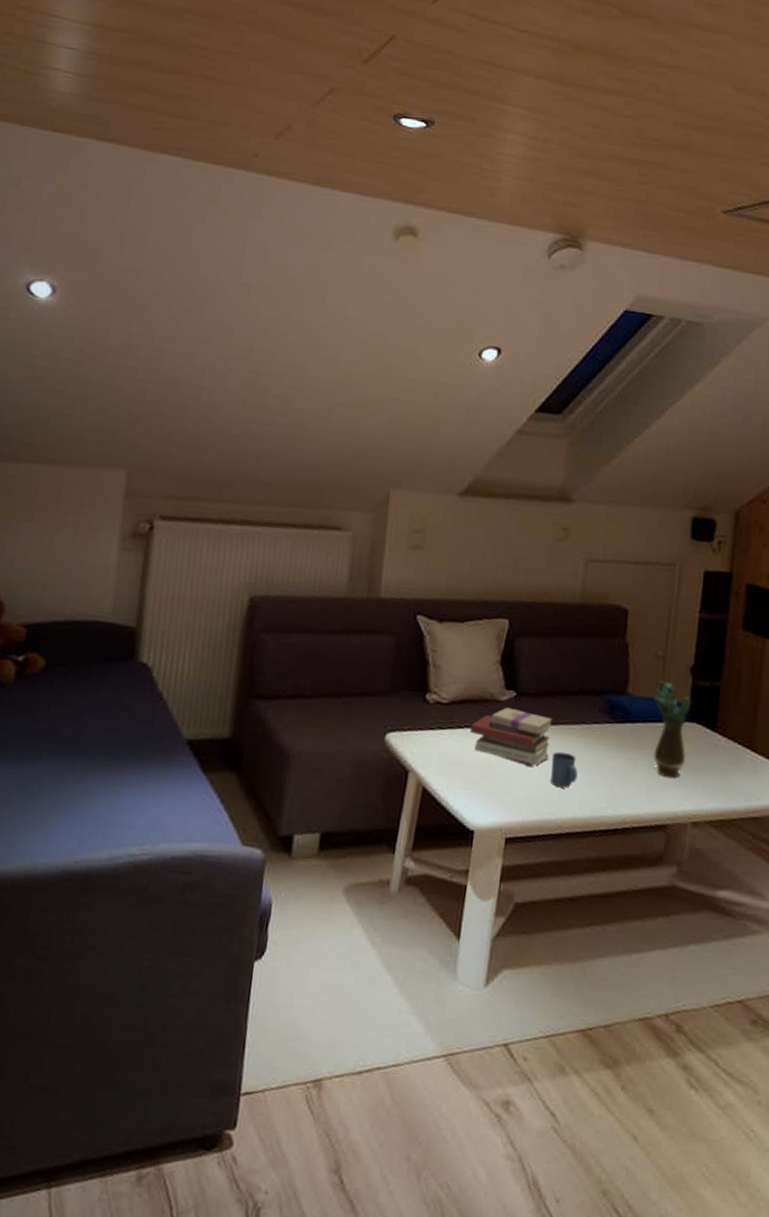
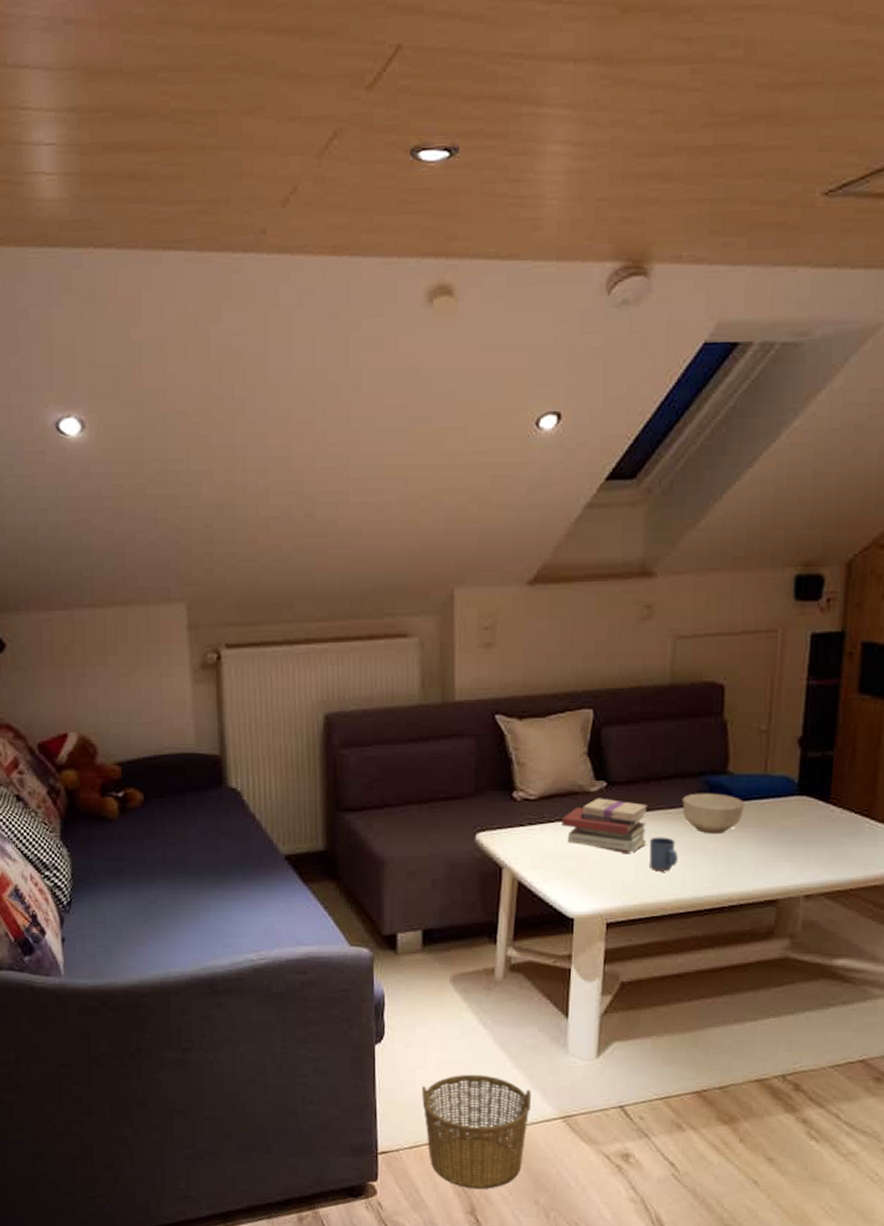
basket: none [297,1000,414,1141] -> present [422,1074,531,1189]
bowl: none [584,711,641,754] -> present [682,793,745,835]
vase: present [653,677,691,777] -> none [757,753,800,853]

